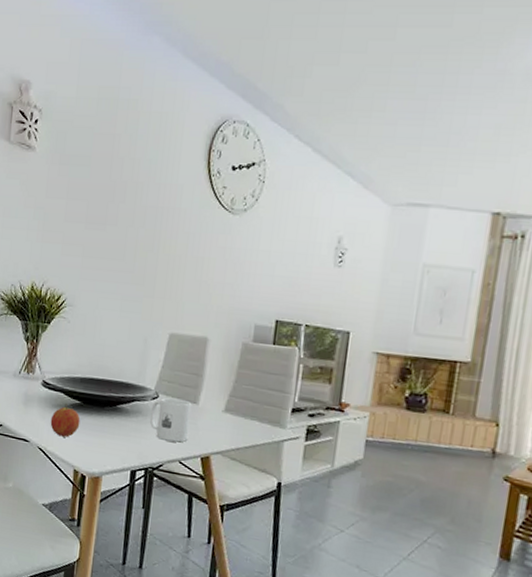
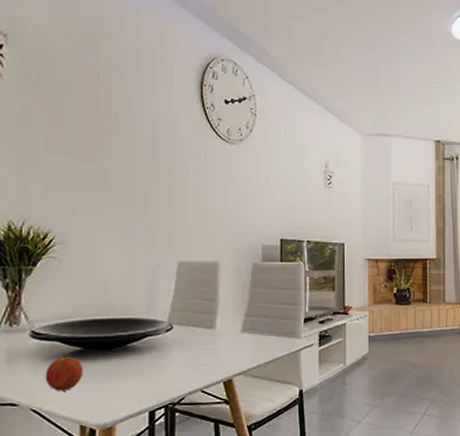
mug: present [149,397,192,443] -> none [165,326,209,372]

